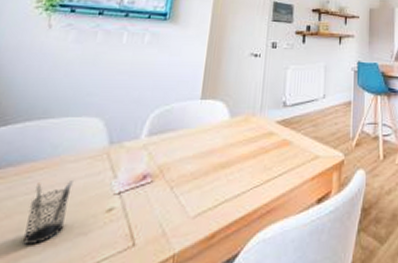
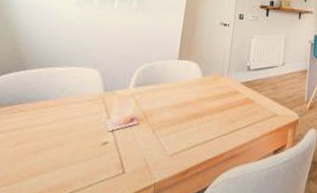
pencil holder: present [23,181,73,245] -> none [40,117,77,164]

